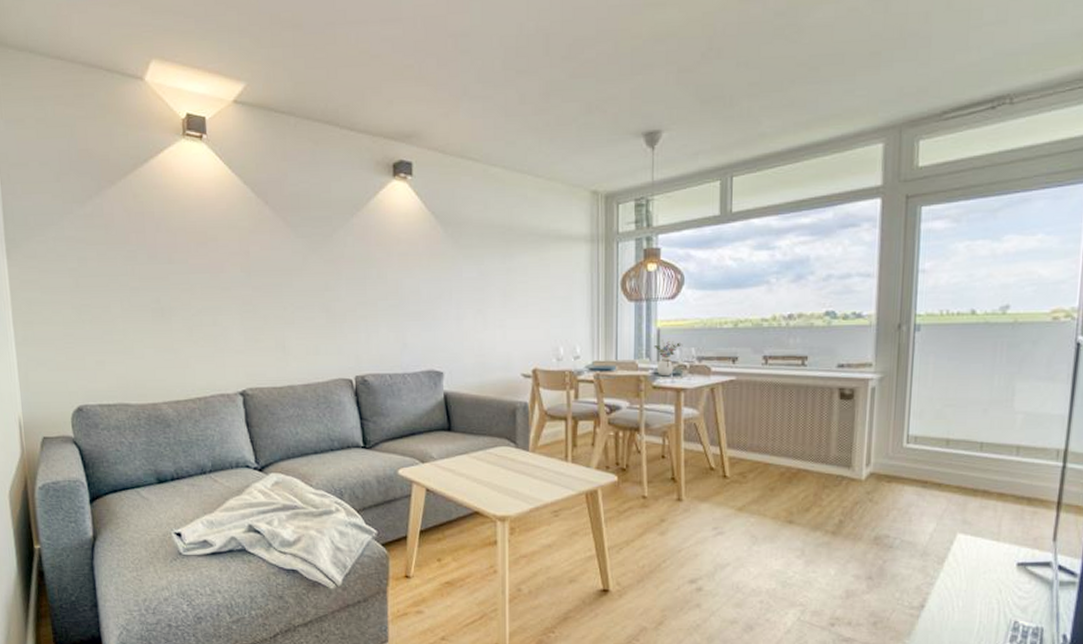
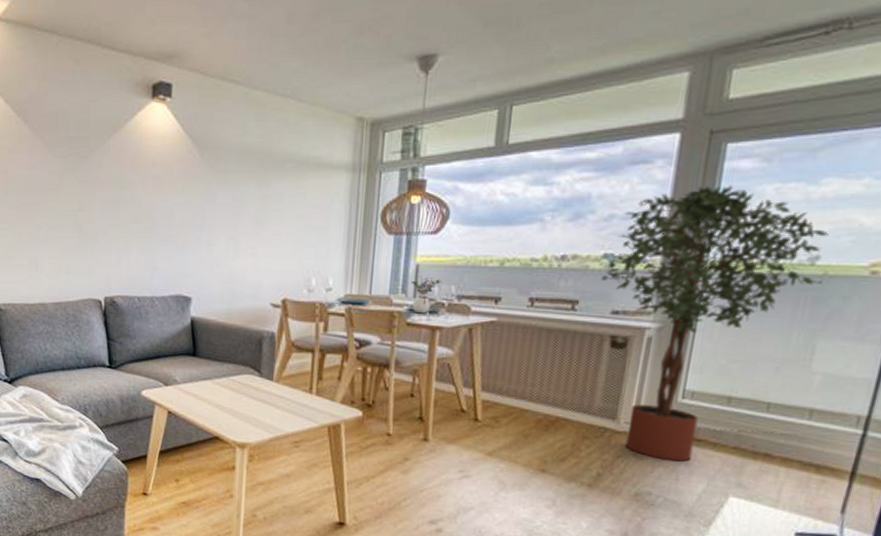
potted tree: none [826,244,1014,504] -> present [601,185,829,462]

